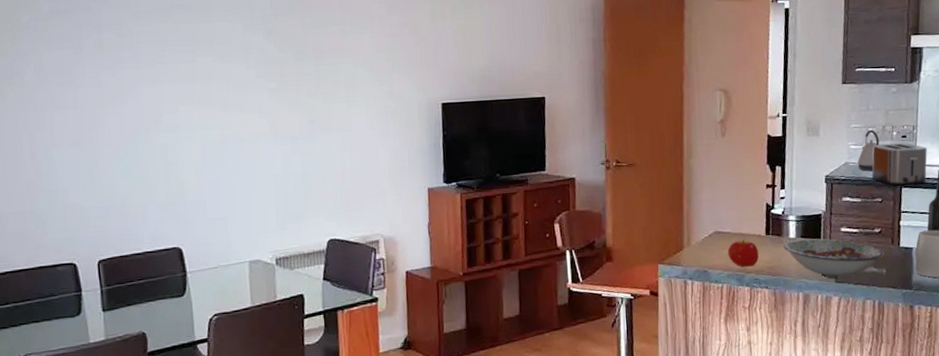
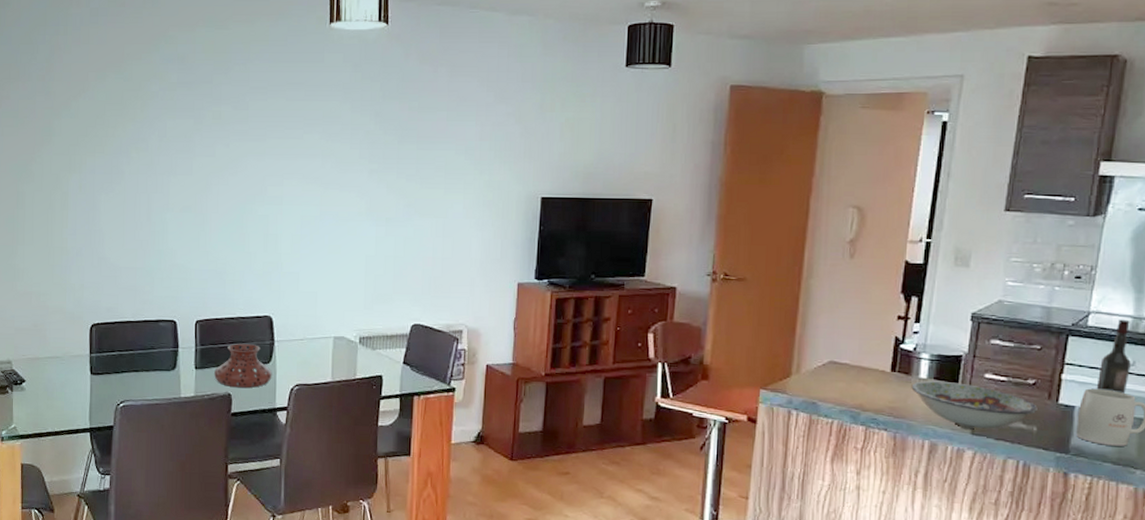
vase: none [123,278,188,326] -> present [213,344,272,388]
fruit: present [728,239,759,267] -> none [843,373,880,404]
kettle: present [857,129,880,172] -> none [1014,265,1046,314]
toaster: present [871,143,927,186] -> none [1030,283,1107,334]

